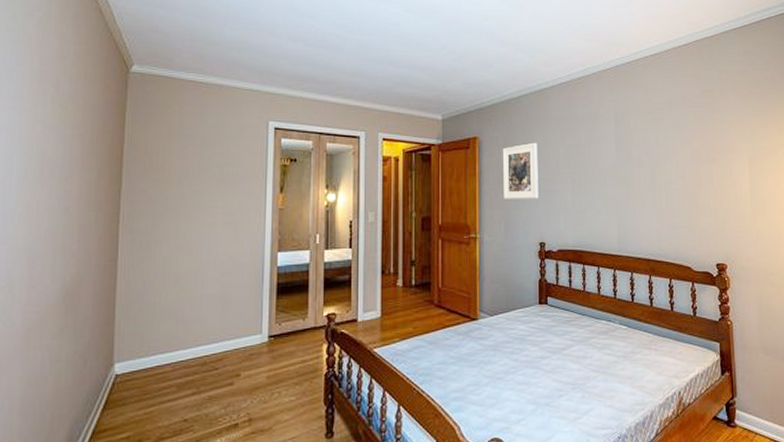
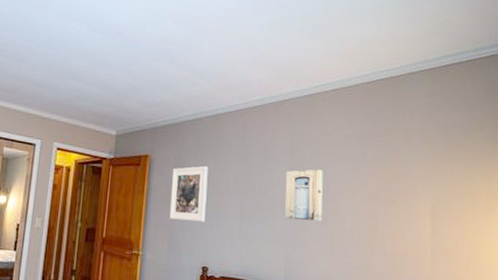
wall art: none [613,135,649,187] -> present [284,169,323,221]

